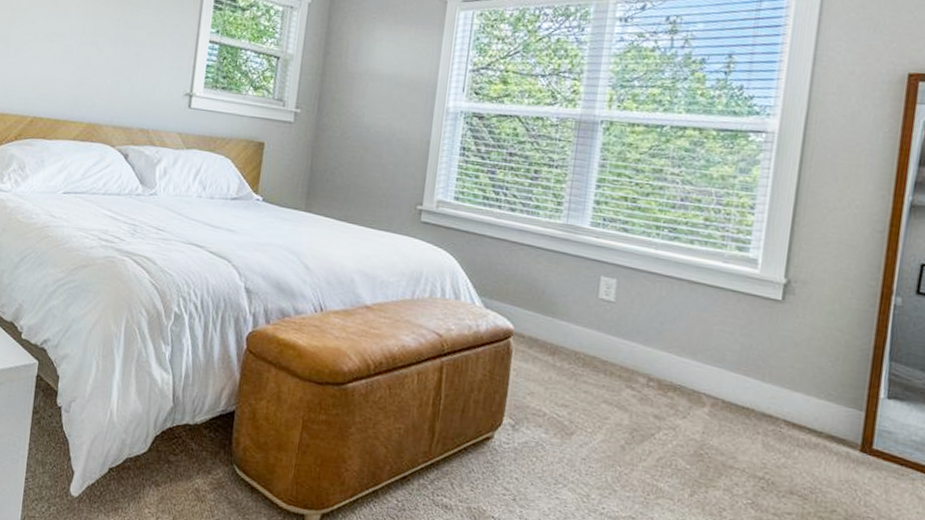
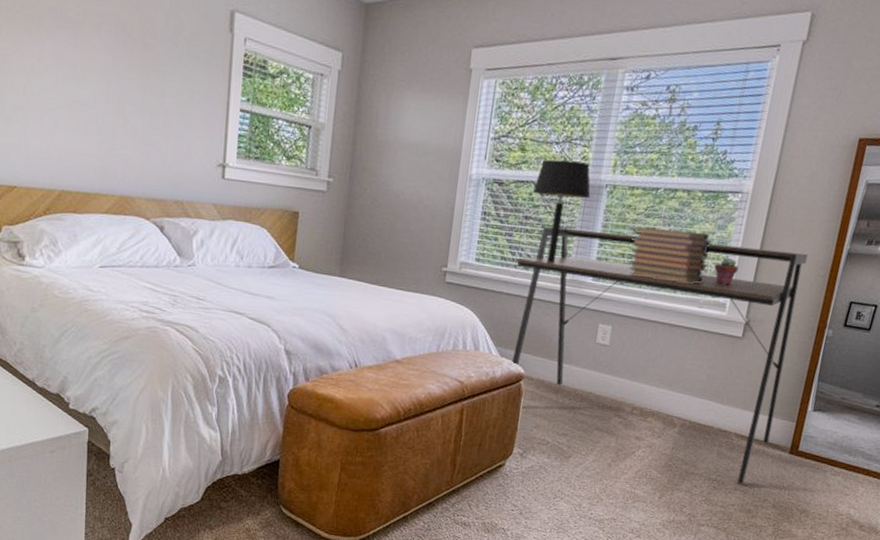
desk: none [497,165,859,488] -> present [511,227,808,485]
table lamp: none [516,92,584,205] -> present [532,159,591,263]
book stack: none [633,167,733,235] -> present [628,227,712,284]
potted succulent: none [739,205,770,237] -> present [714,257,739,285]

